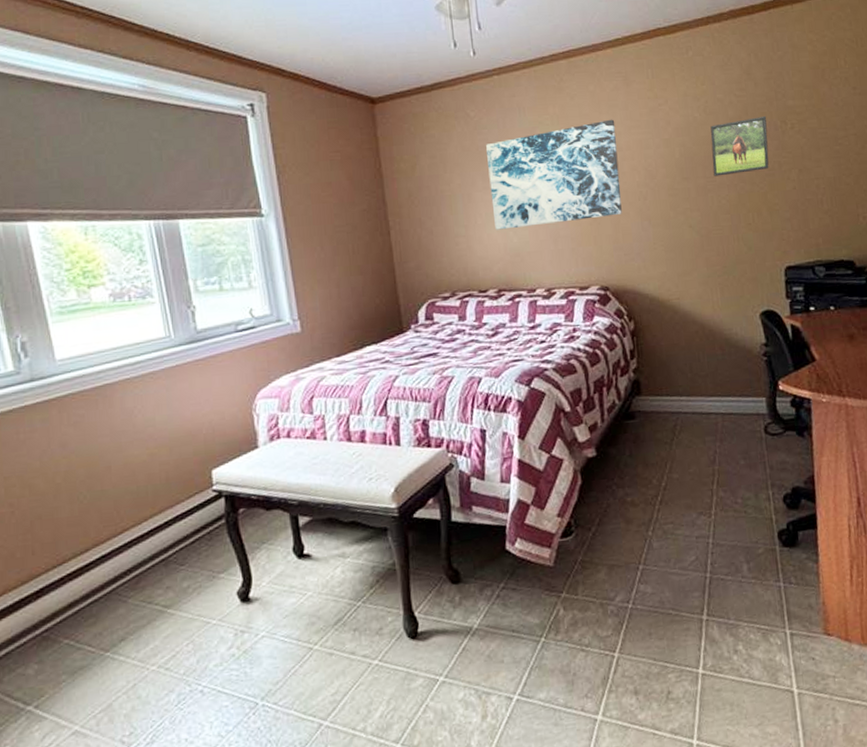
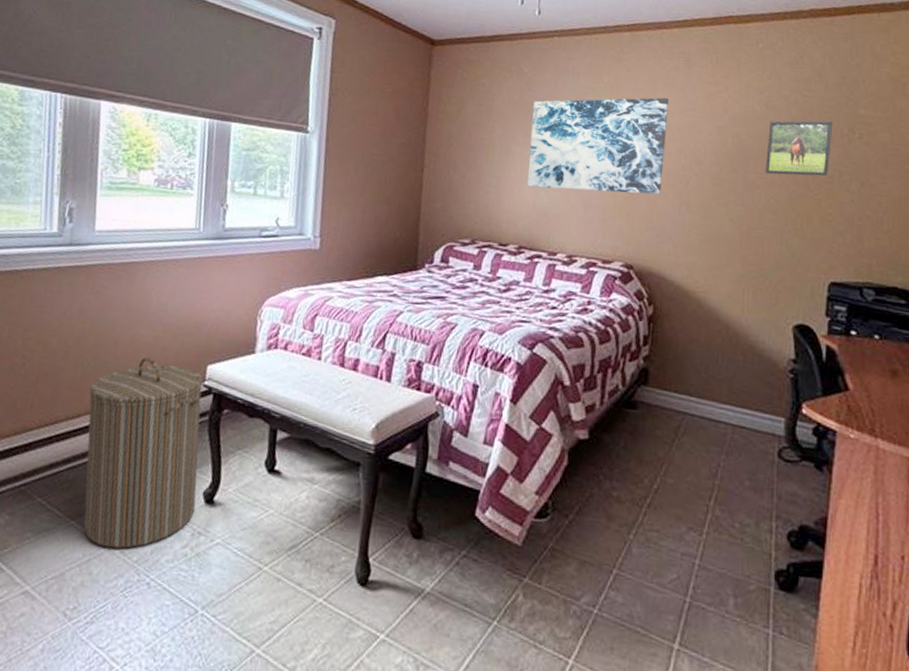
laundry hamper: none [92,476,233,669] -> present [84,357,203,549]

